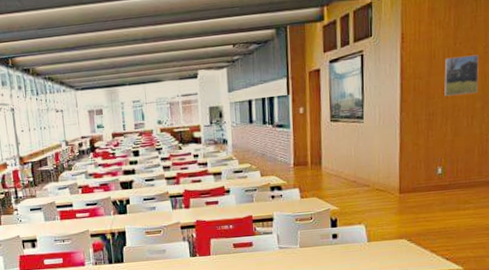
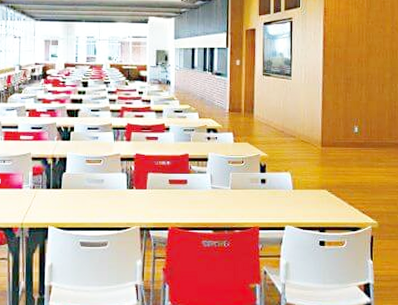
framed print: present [444,54,479,96] -> none [359,33,388,65]

